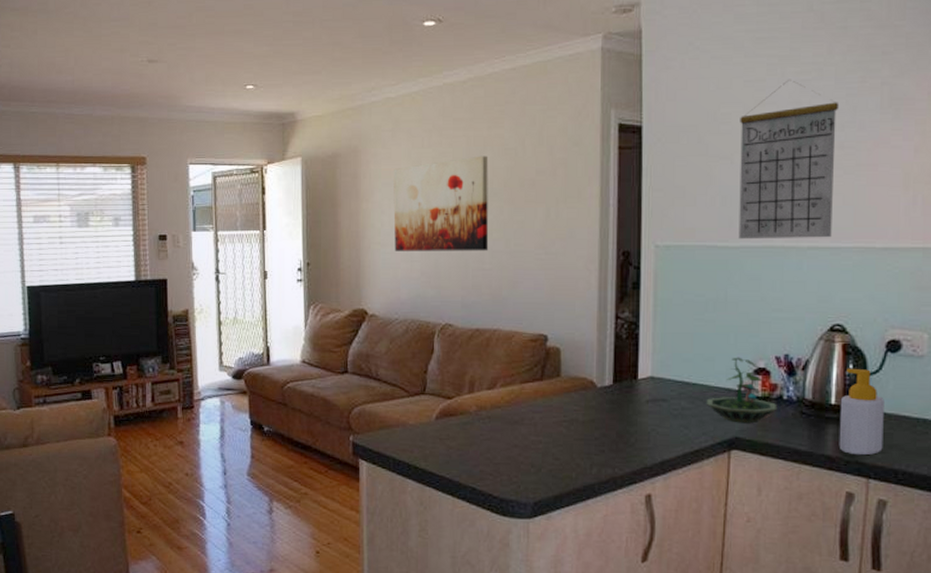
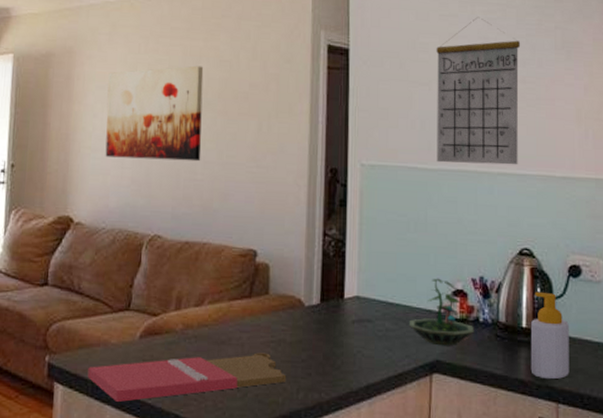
cutting board: none [389,431,580,476] -> present [87,352,287,402]

